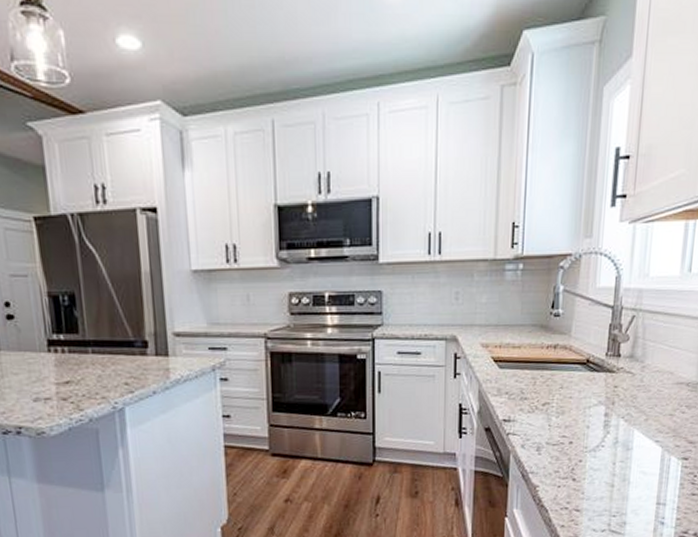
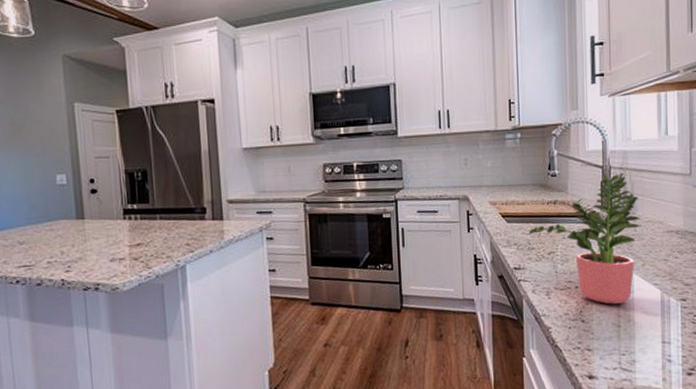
potted plant: none [522,315,650,462] -> present [528,173,642,304]

